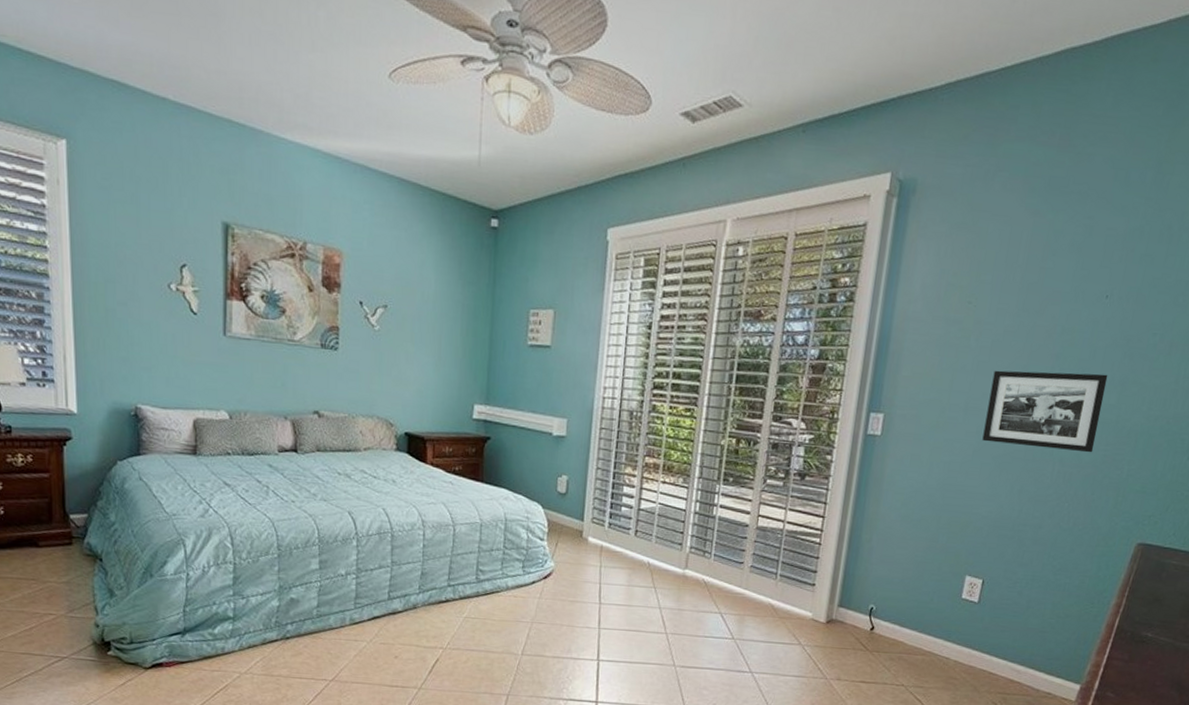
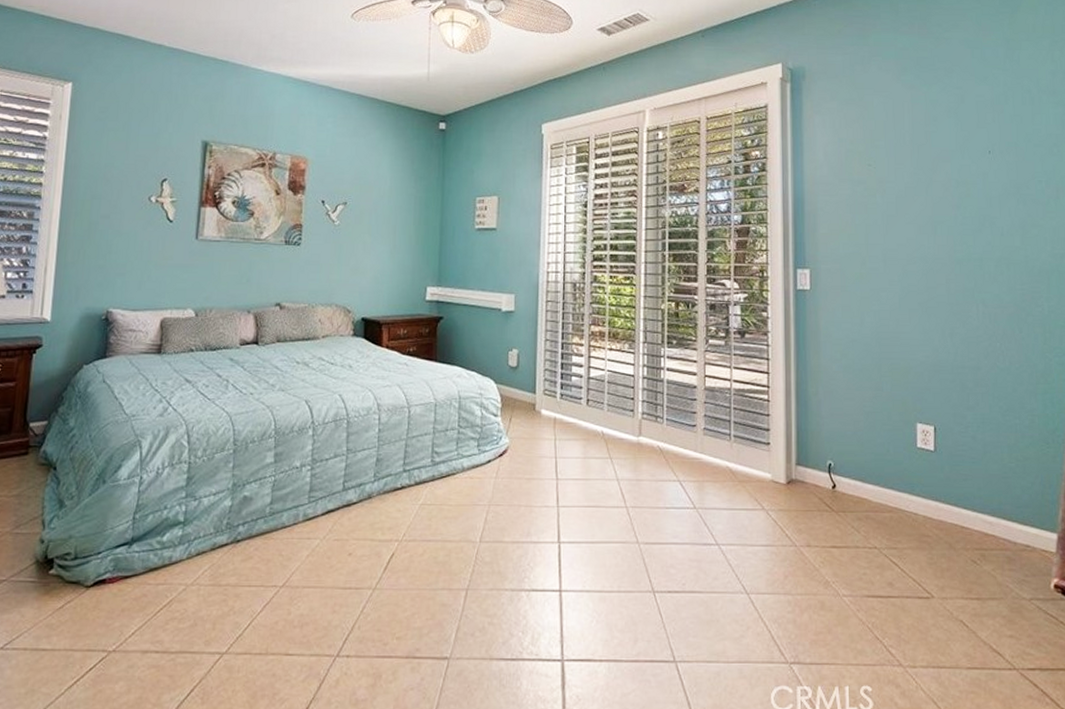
picture frame: present [982,370,1108,453] -> none [903,219,1011,293]

